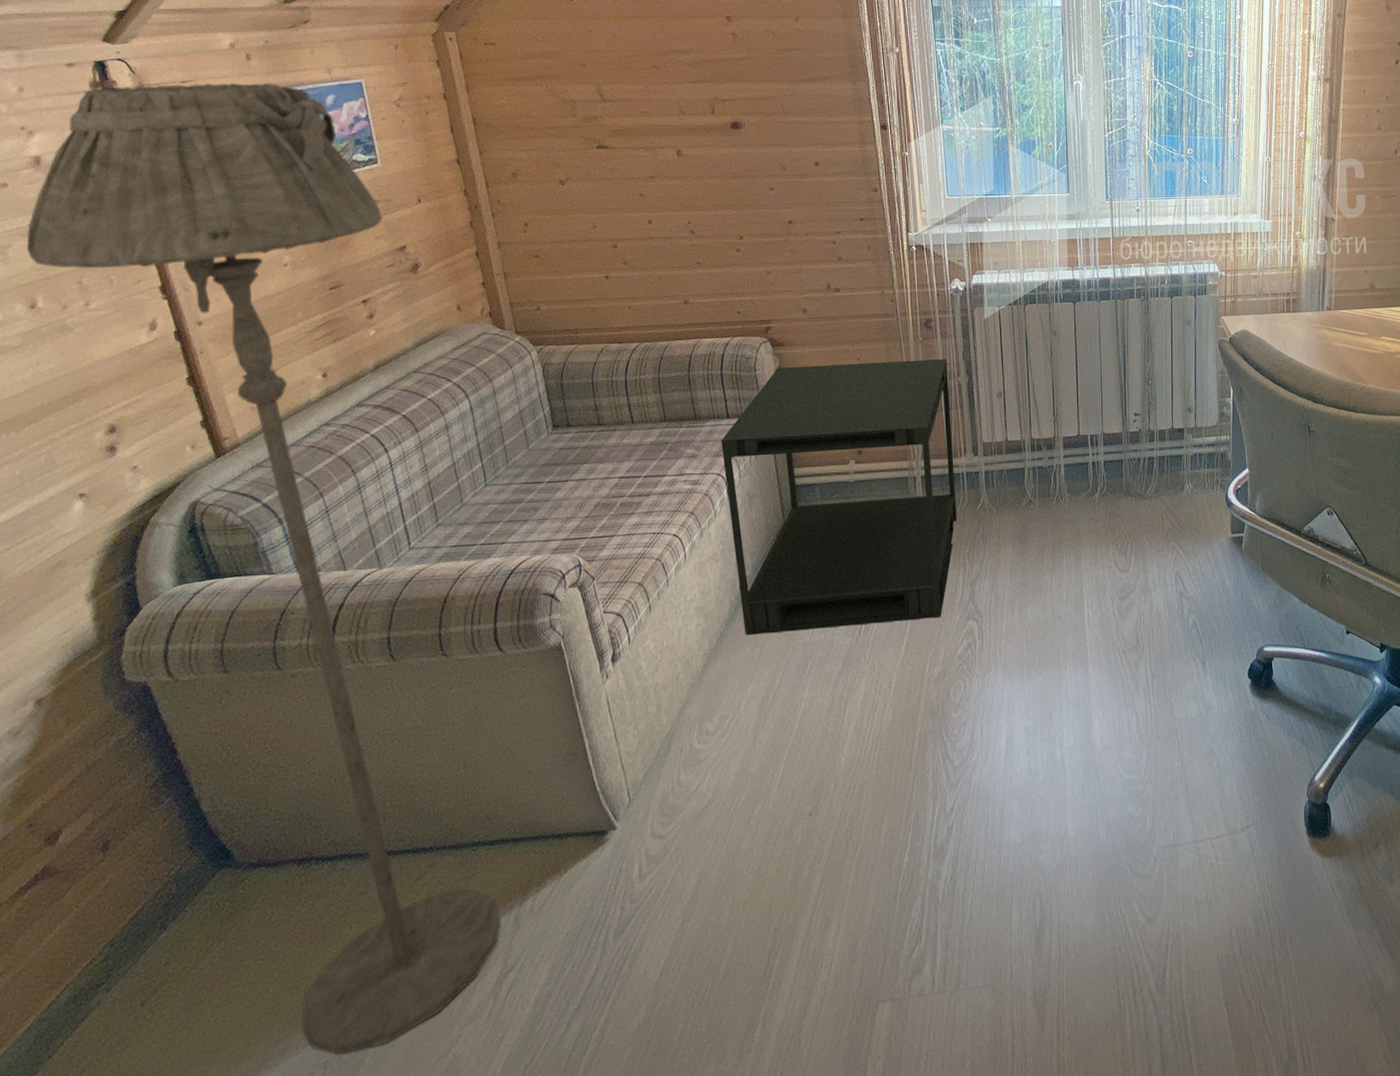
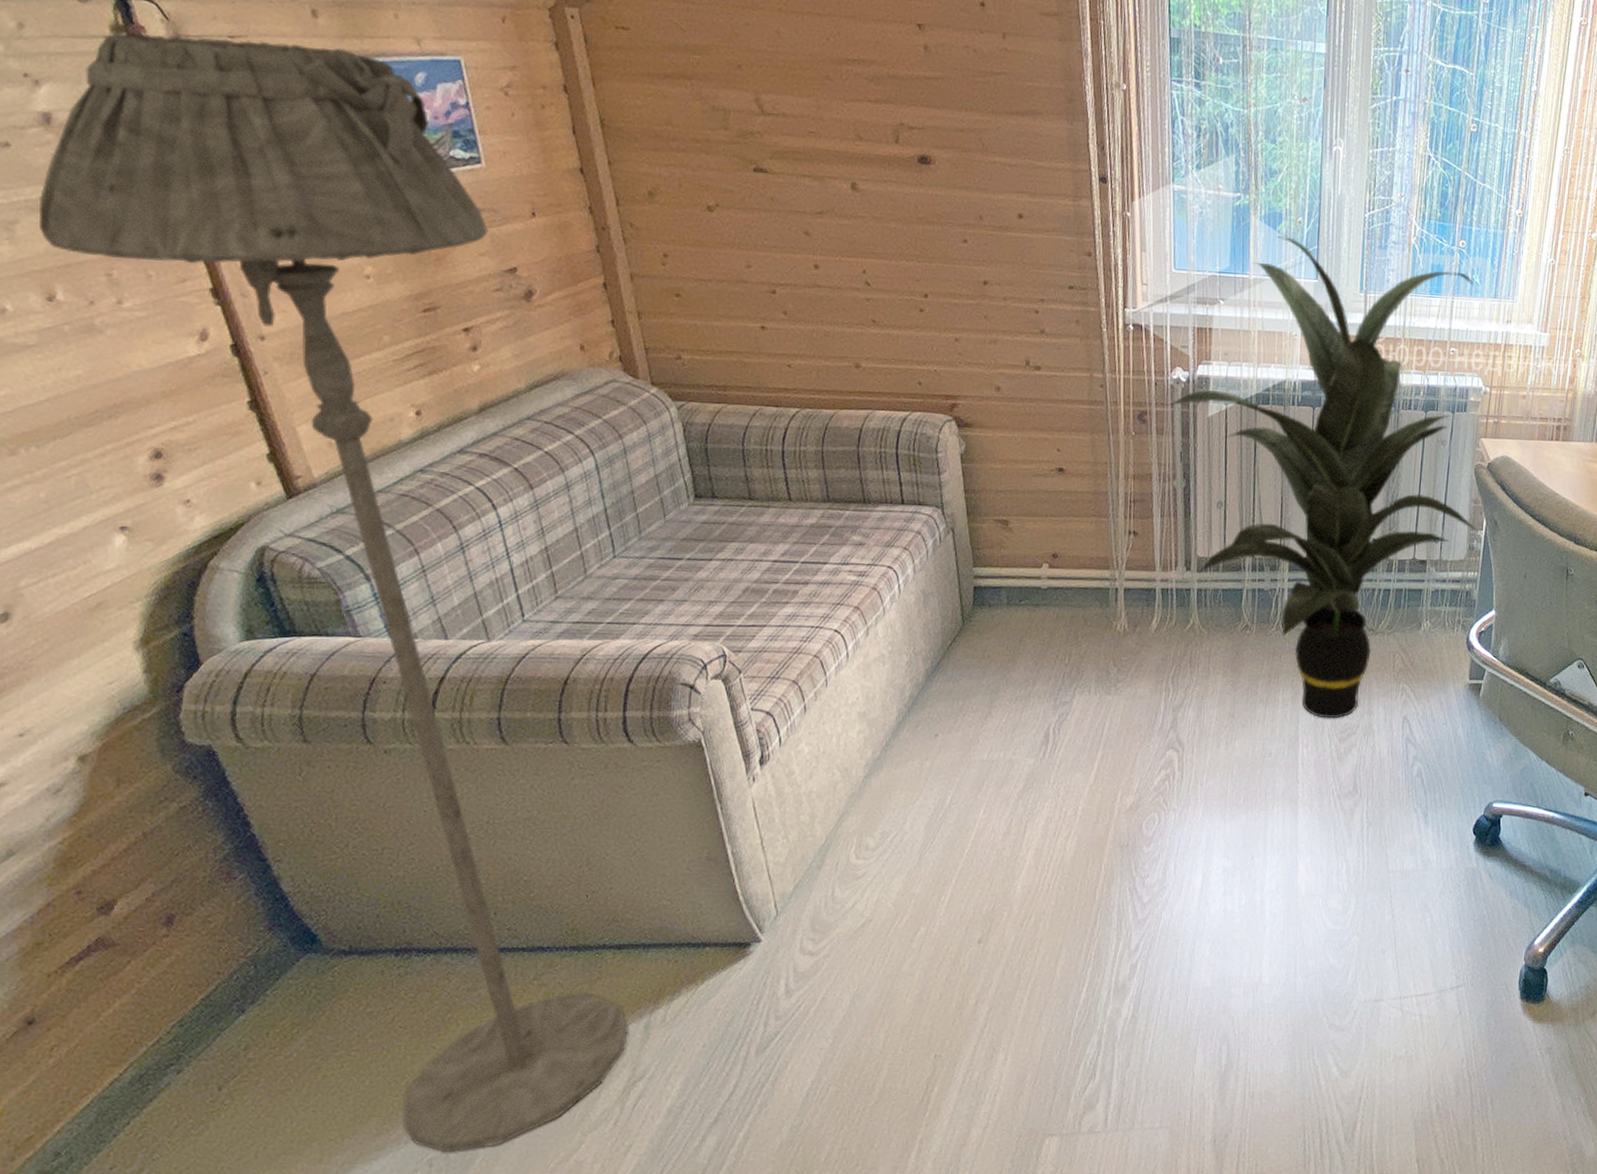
side table: present [721,358,957,635] -> none [893,452,1163,747]
indoor plant: none [950,160,1227,580] -> present [1169,236,1478,719]

